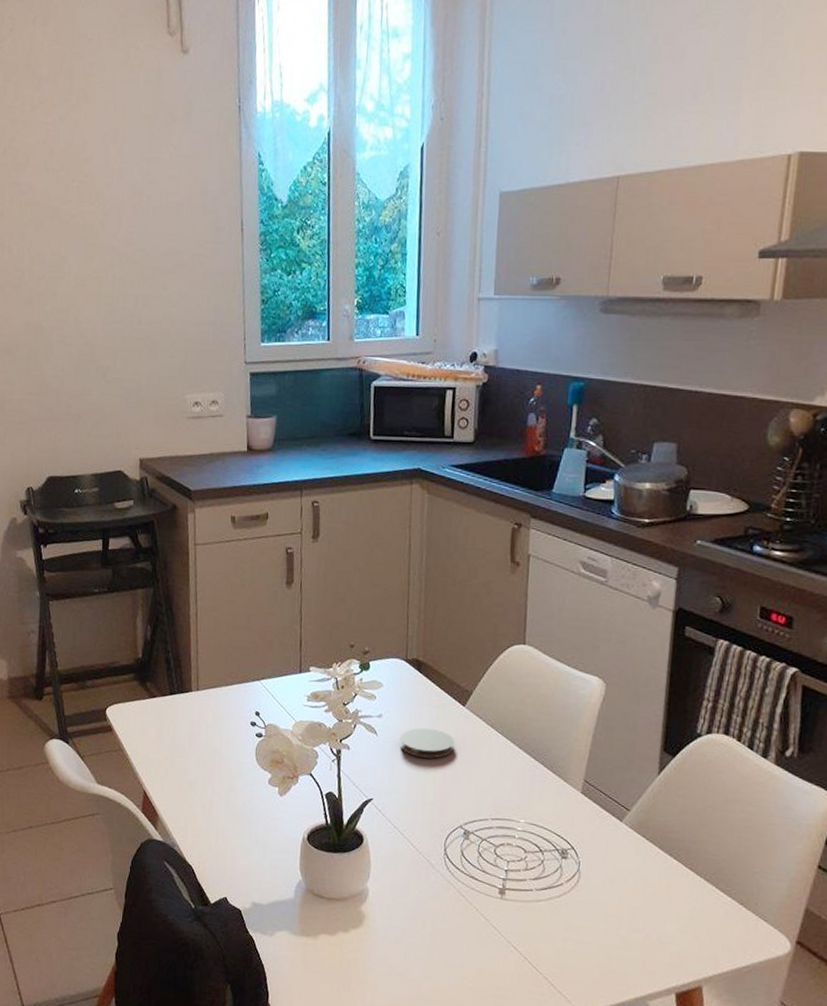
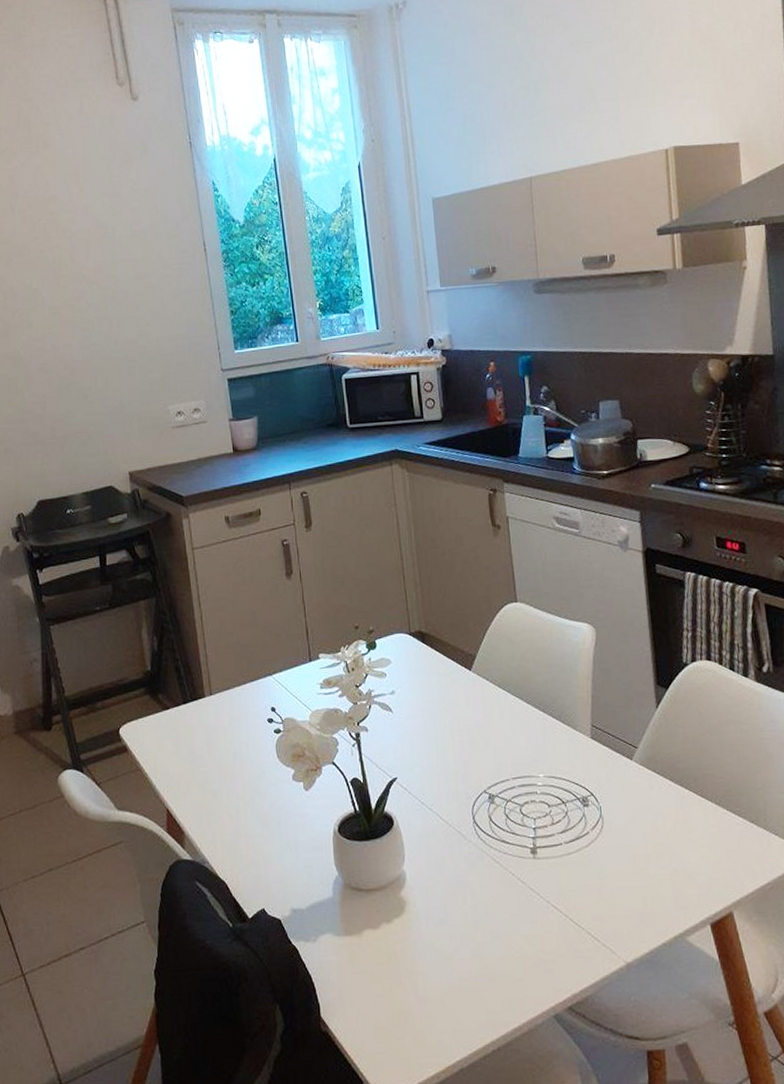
coaster: present [399,728,454,759] -> none [414,697,467,728]

